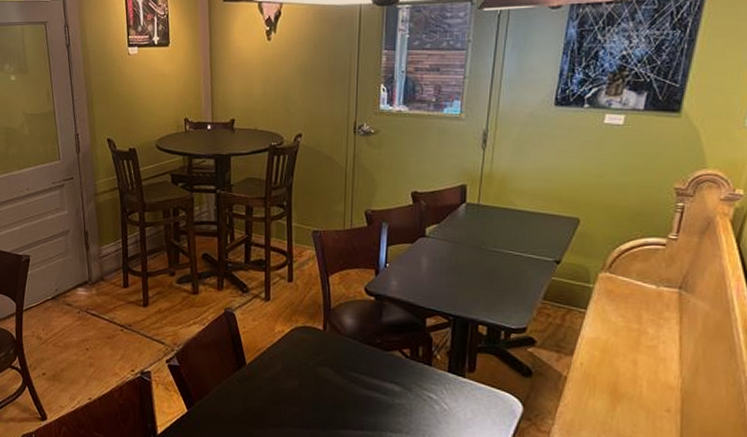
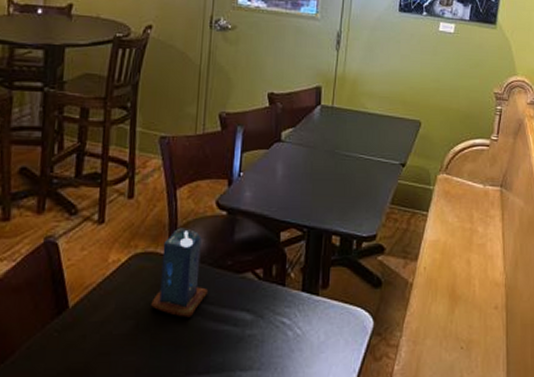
candle: none [311,308,360,383] -> present [151,228,209,318]

